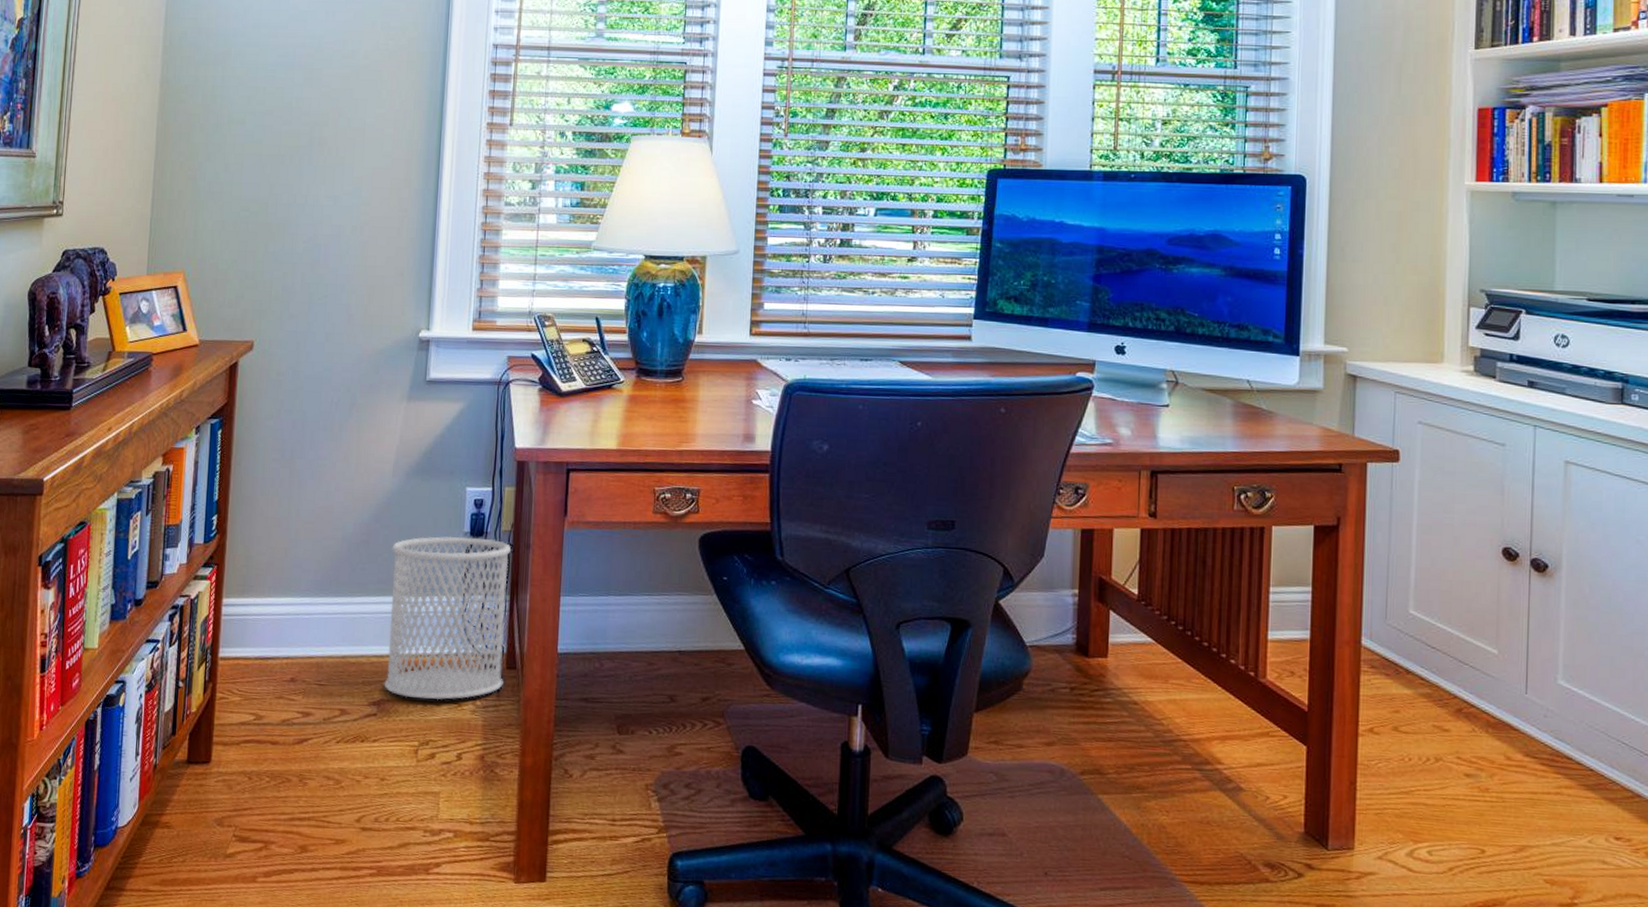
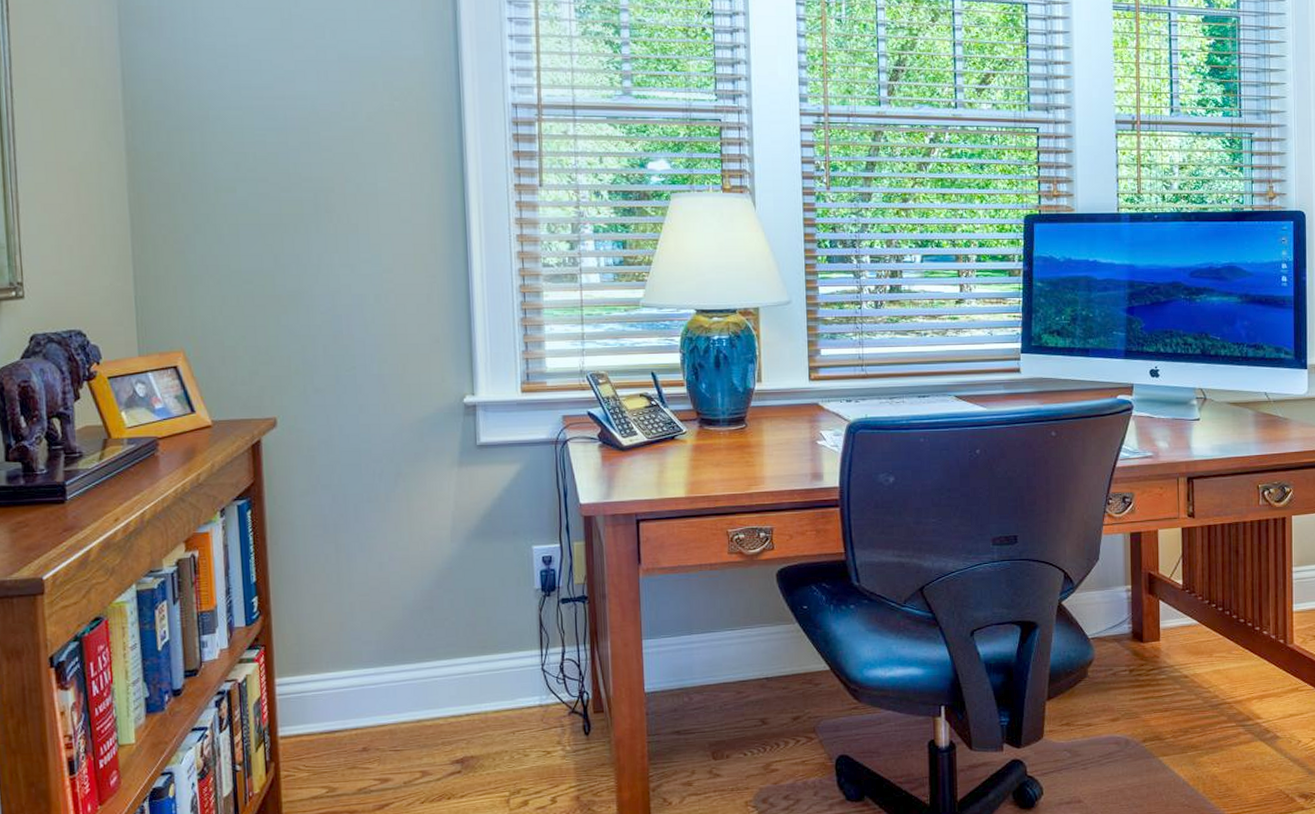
wastebasket: present [384,536,512,700] -> none [457,592,592,752]

